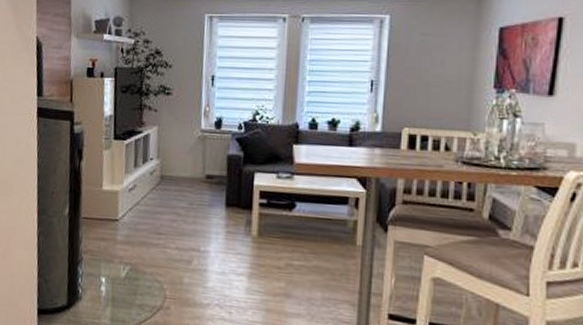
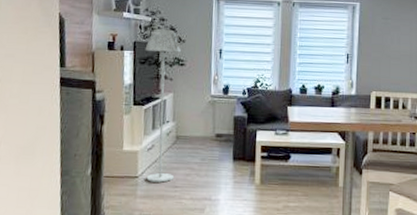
floor lamp: none [127,52,167,228] -> present [145,28,181,183]

